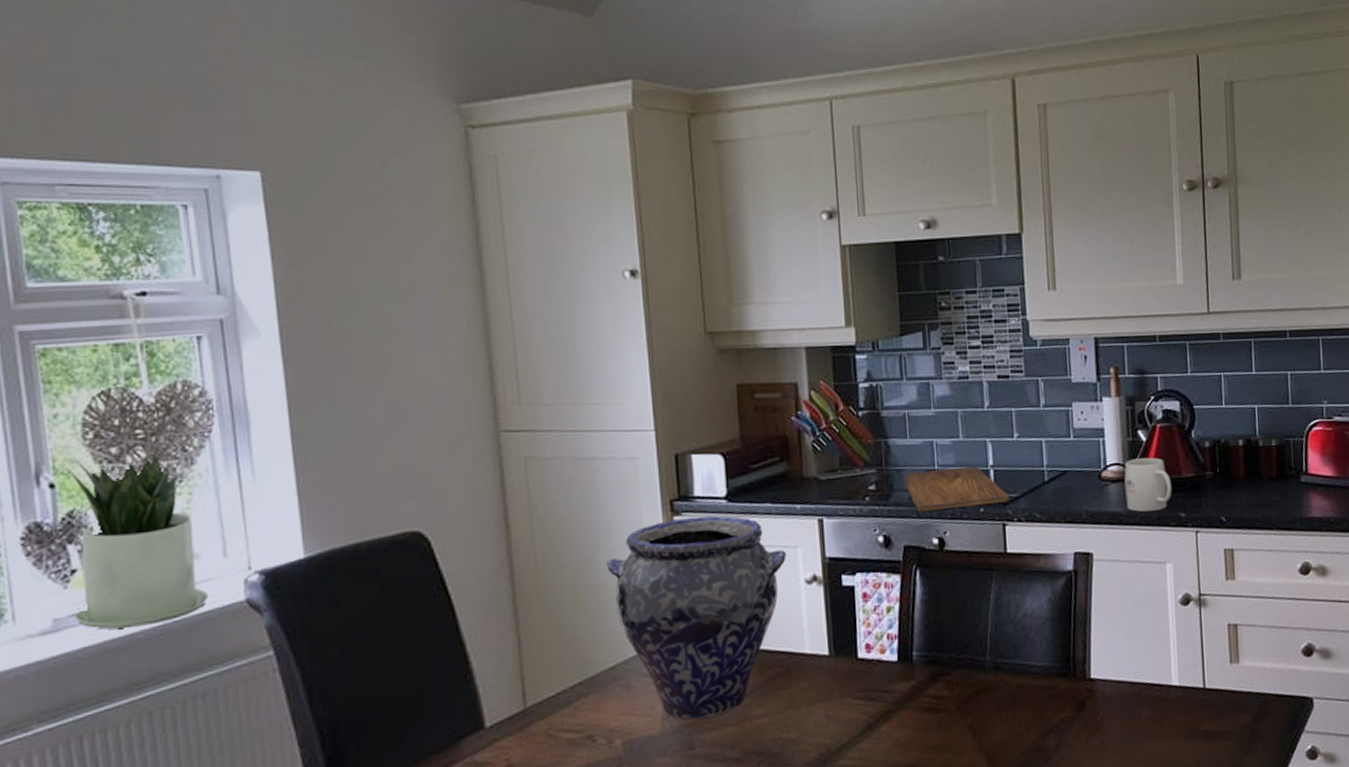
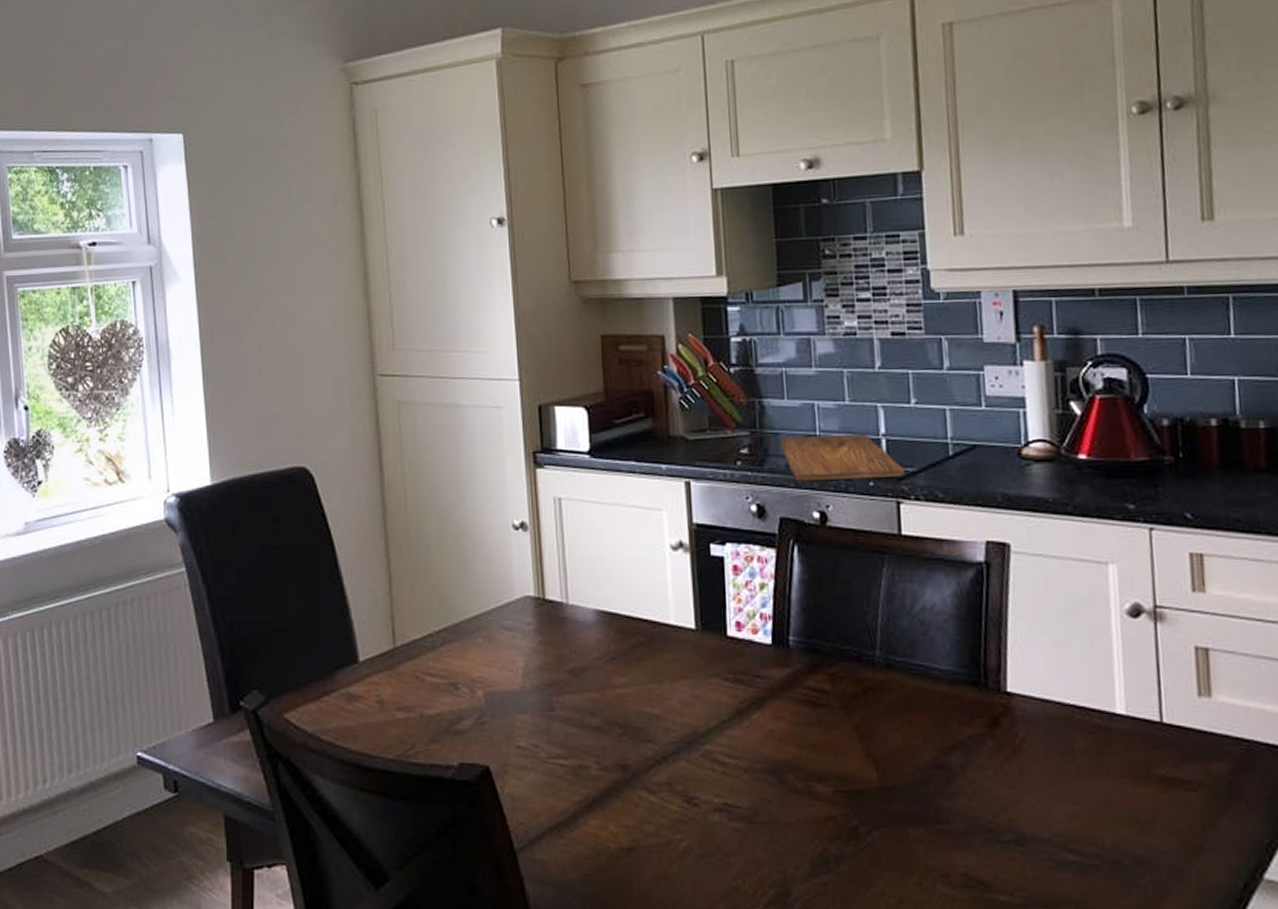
planter: present [69,449,209,630] -> none [38,380,137,535]
vase: present [605,515,786,720] -> none [470,470,650,680]
mug: present [1124,457,1172,512] -> none [1051,435,1117,499]

